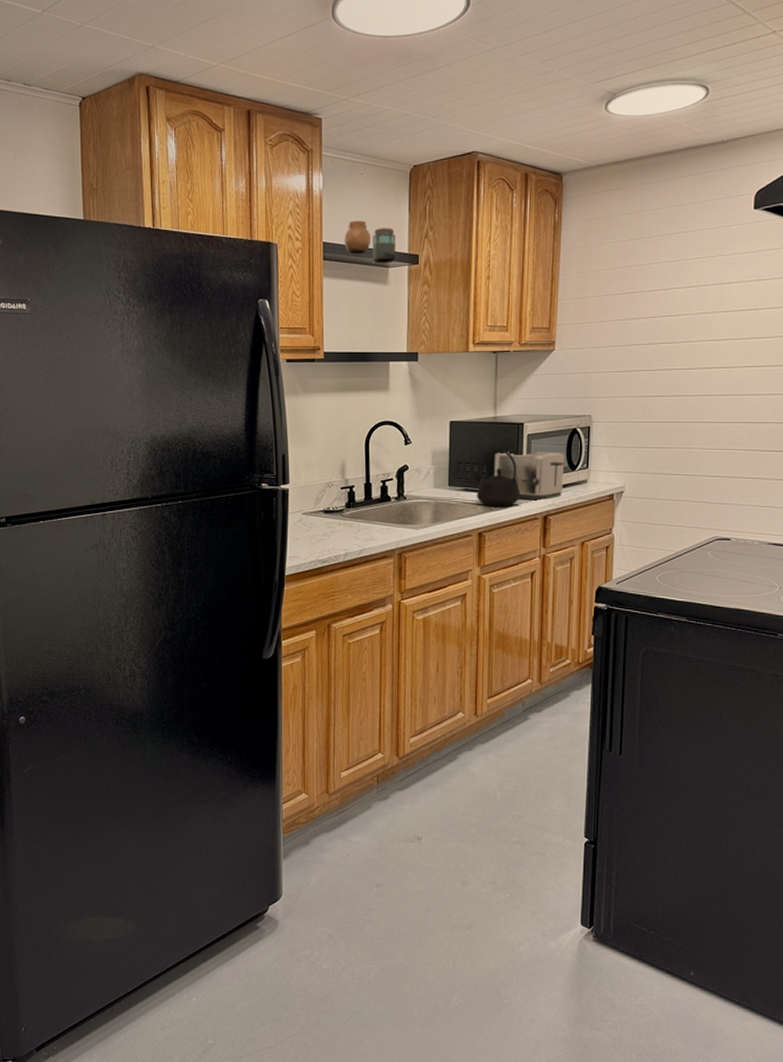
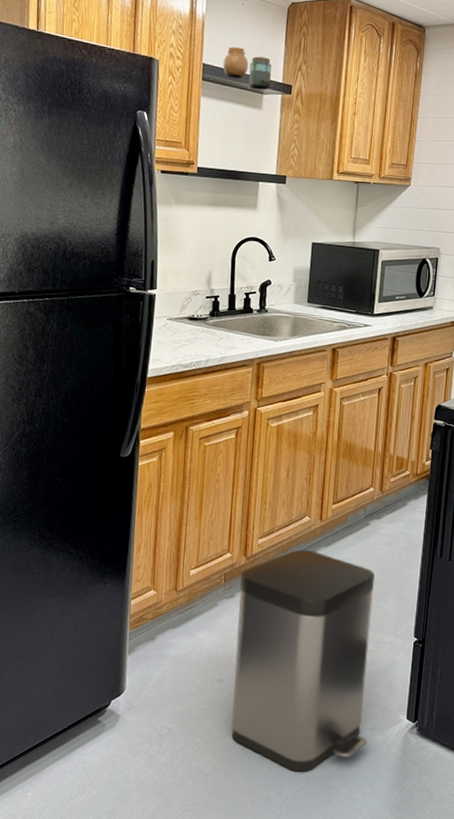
pedal bin: none [392,748,539,980] -> present [231,550,376,772]
kettle: present [473,449,521,508] -> none [330,271,373,327]
toaster: present [494,451,564,501] -> none [350,275,414,323]

